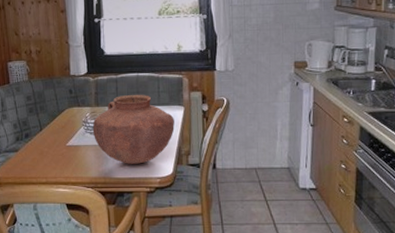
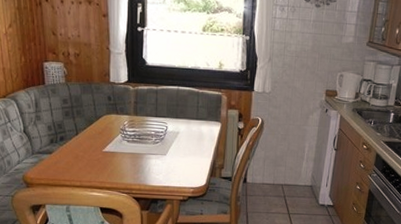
vase: present [92,94,175,164] -> none [130,106,211,174]

